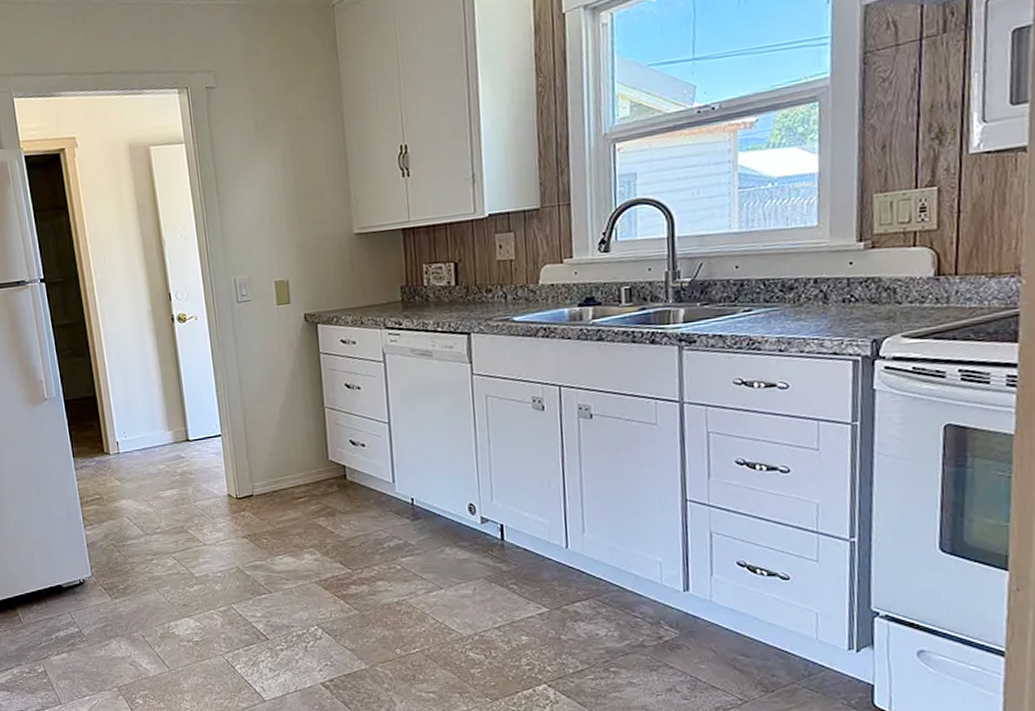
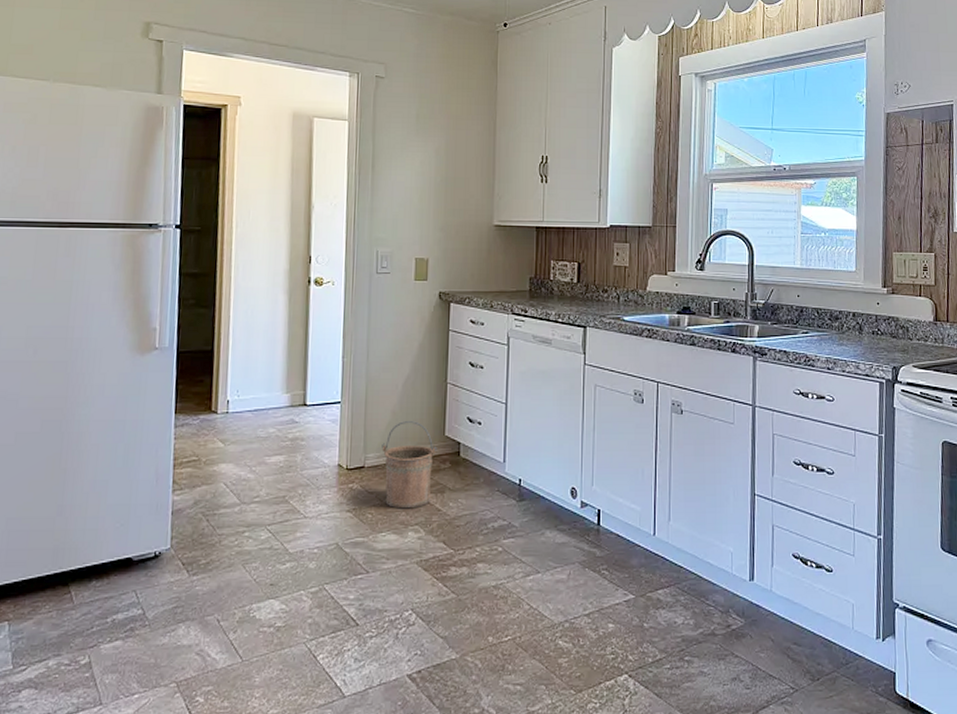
bucket: none [267,448,323,533] -> present [382,421,437,509]

